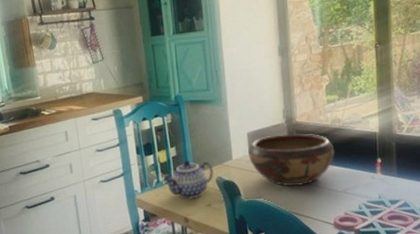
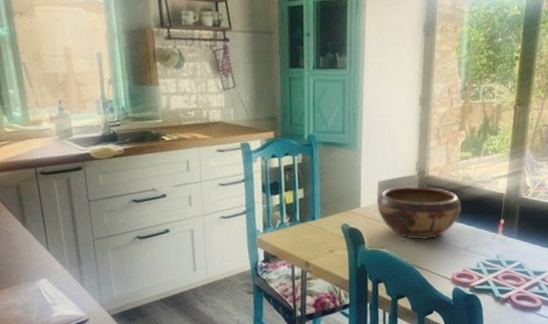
teapot: present [163,161,214,199] -> none [287,204,340,243]

